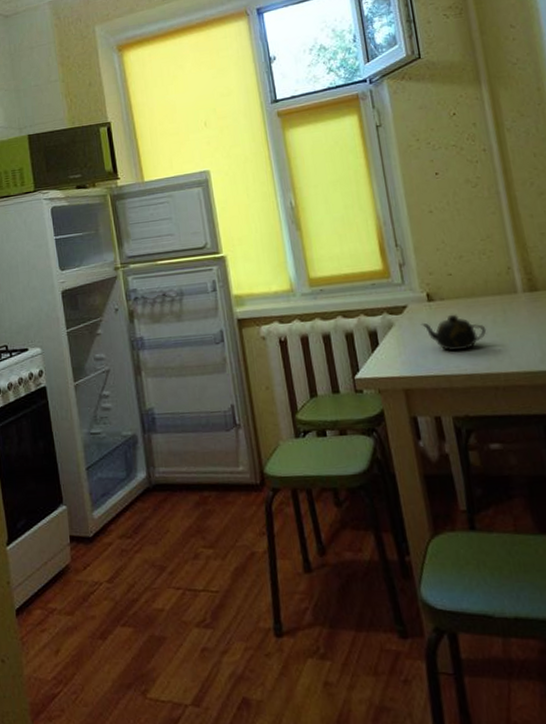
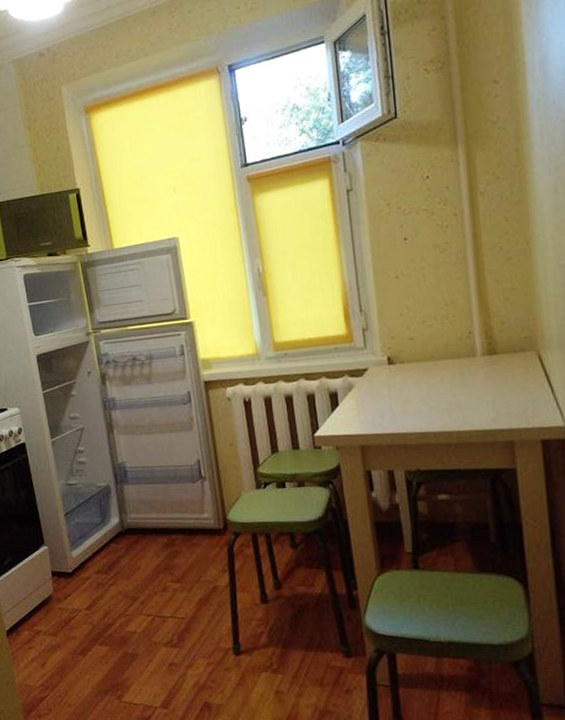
teapot: present [420,314,487,352] -> none [380,376,443,412]

